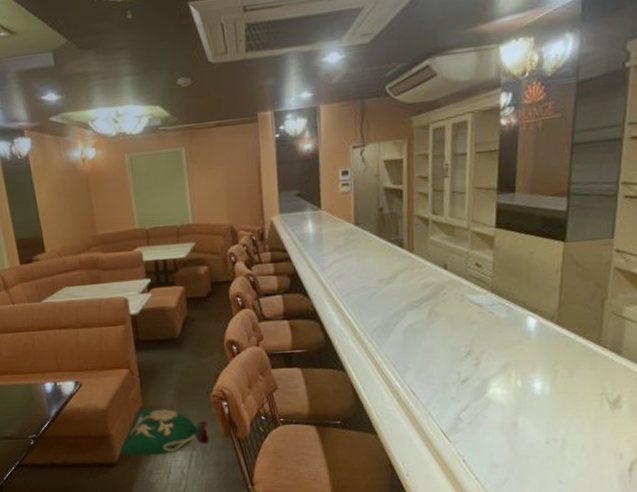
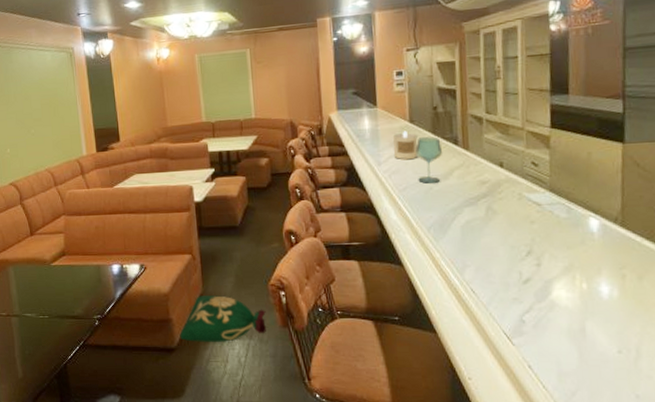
candle: none [337,233,363,265] -> present [393,130,418,160]
wine glass: none [360,239,388,288] -> present [415,137,443,184]

